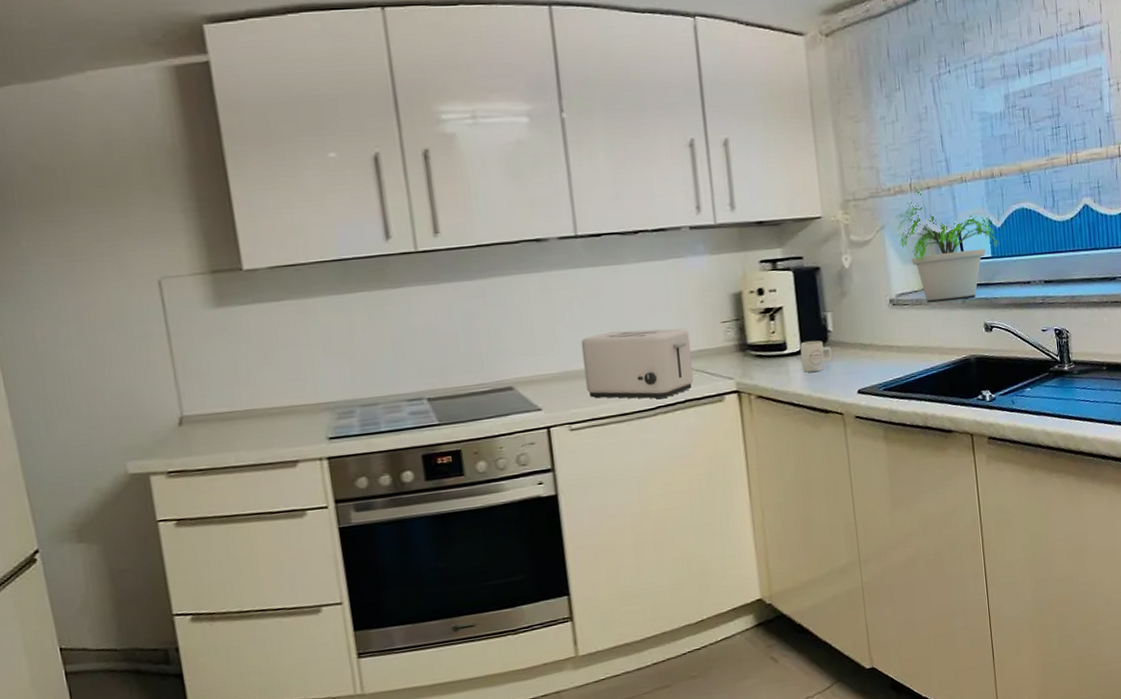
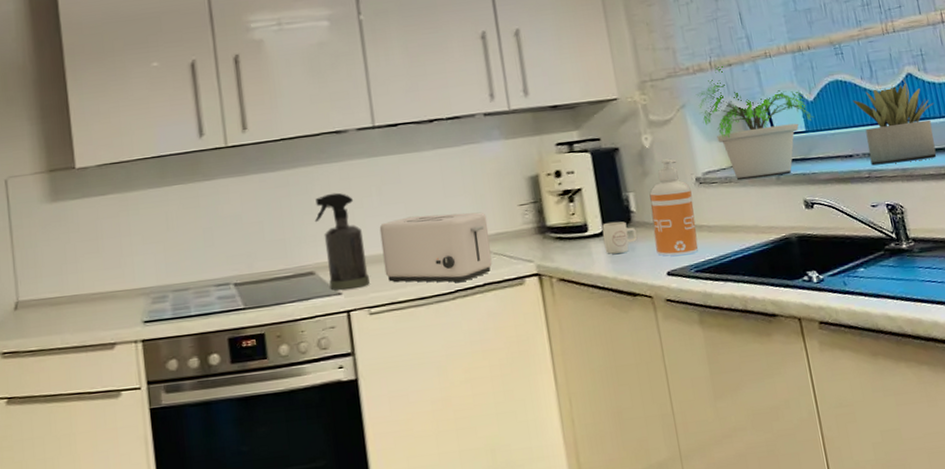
spray bottle: none [513,304,570,406] -> present [314,192,370,290]
soap dispenser: none [846,279,888,376] -> present [649,158,699,257]
succulent plant: none [1035,209,1104,292] -> present [853,78,937,166]

